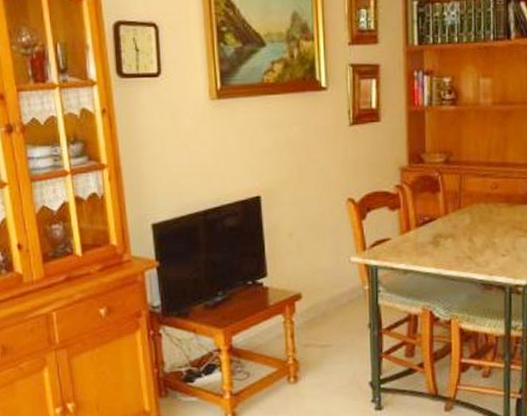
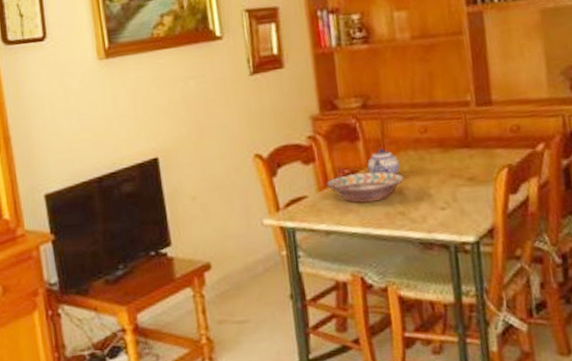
decorative bowl: none [408,220,474,247] -> present [326,172,404,203]
teapot: none [445,199,472,224] -> present [367,148,400,175]

